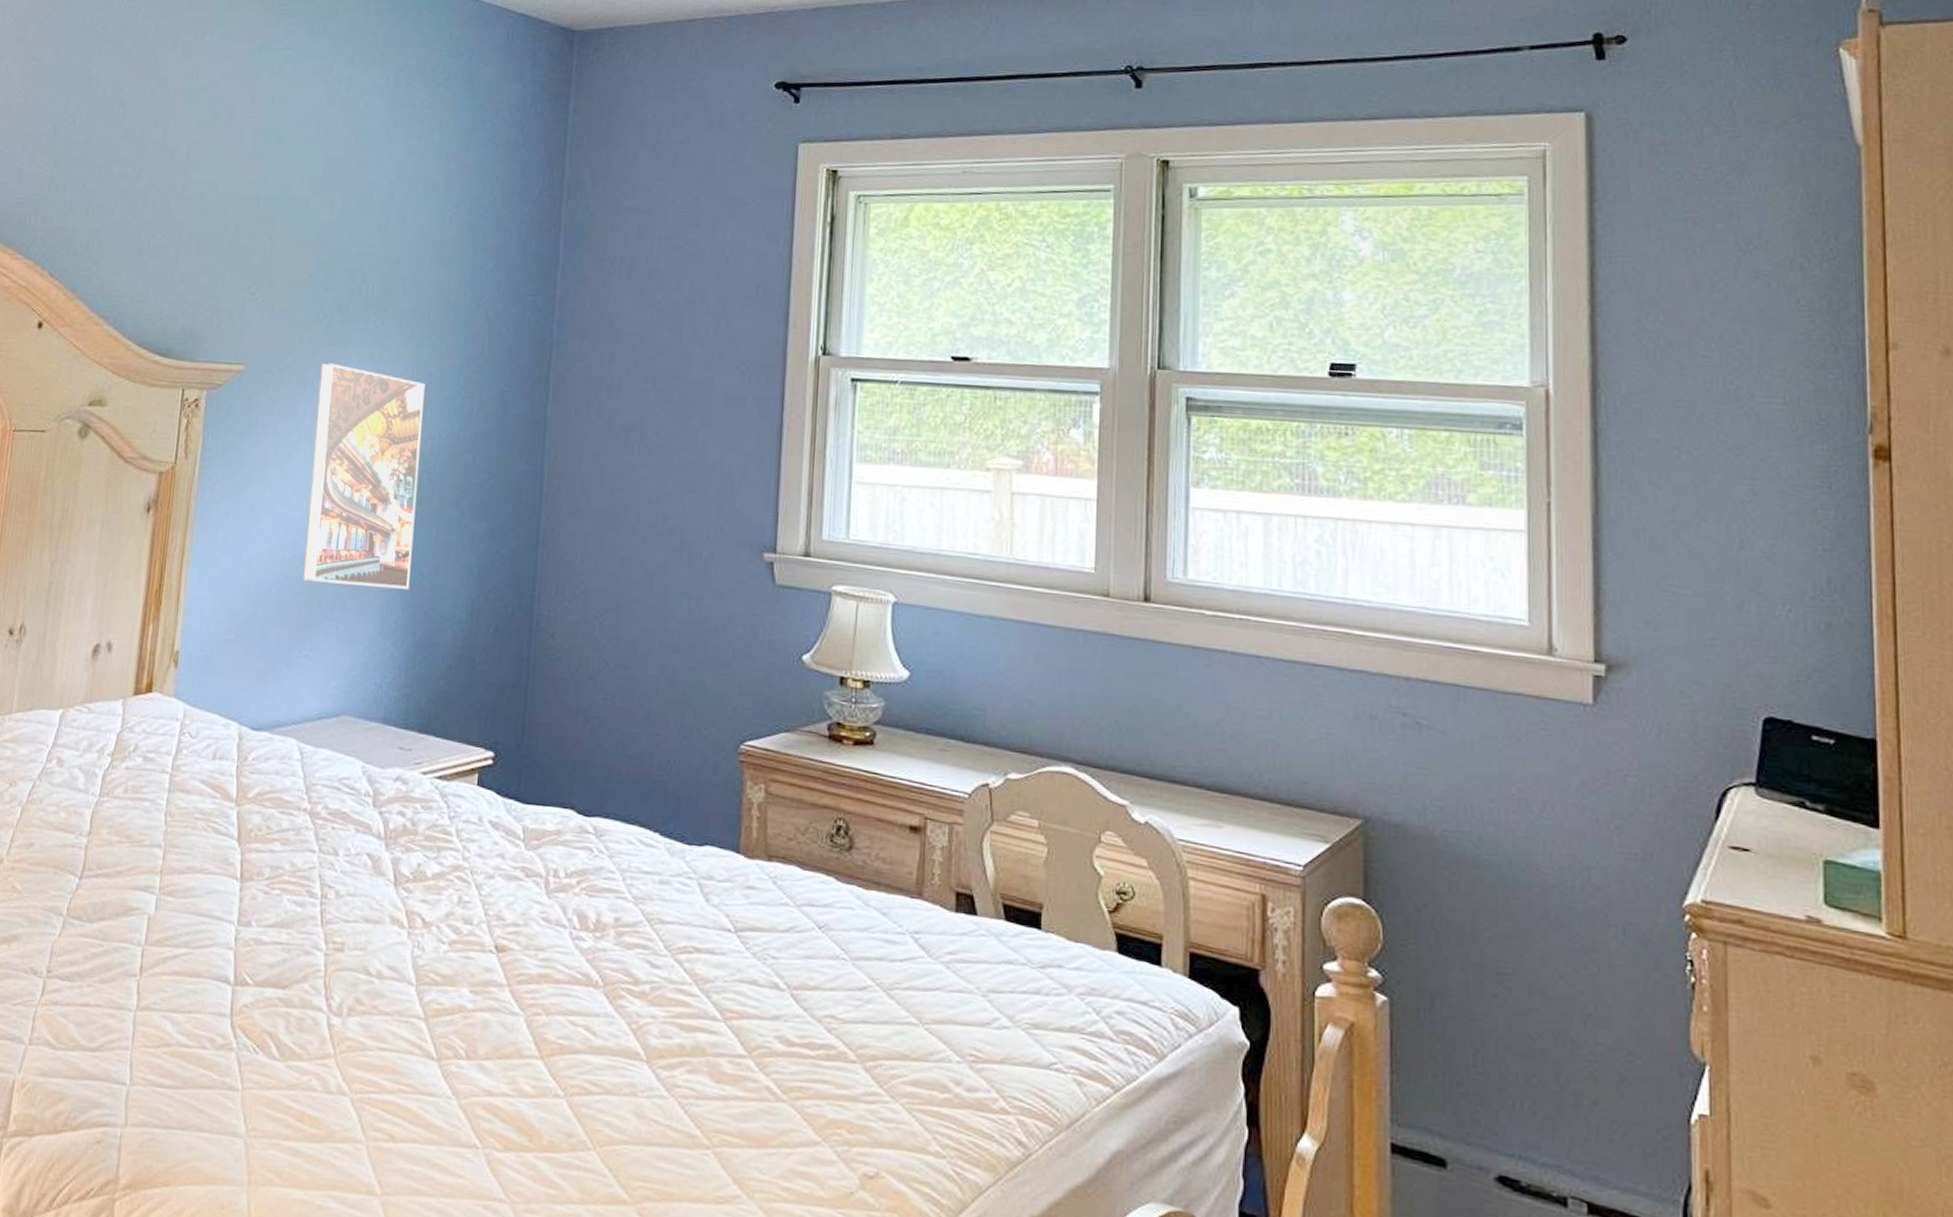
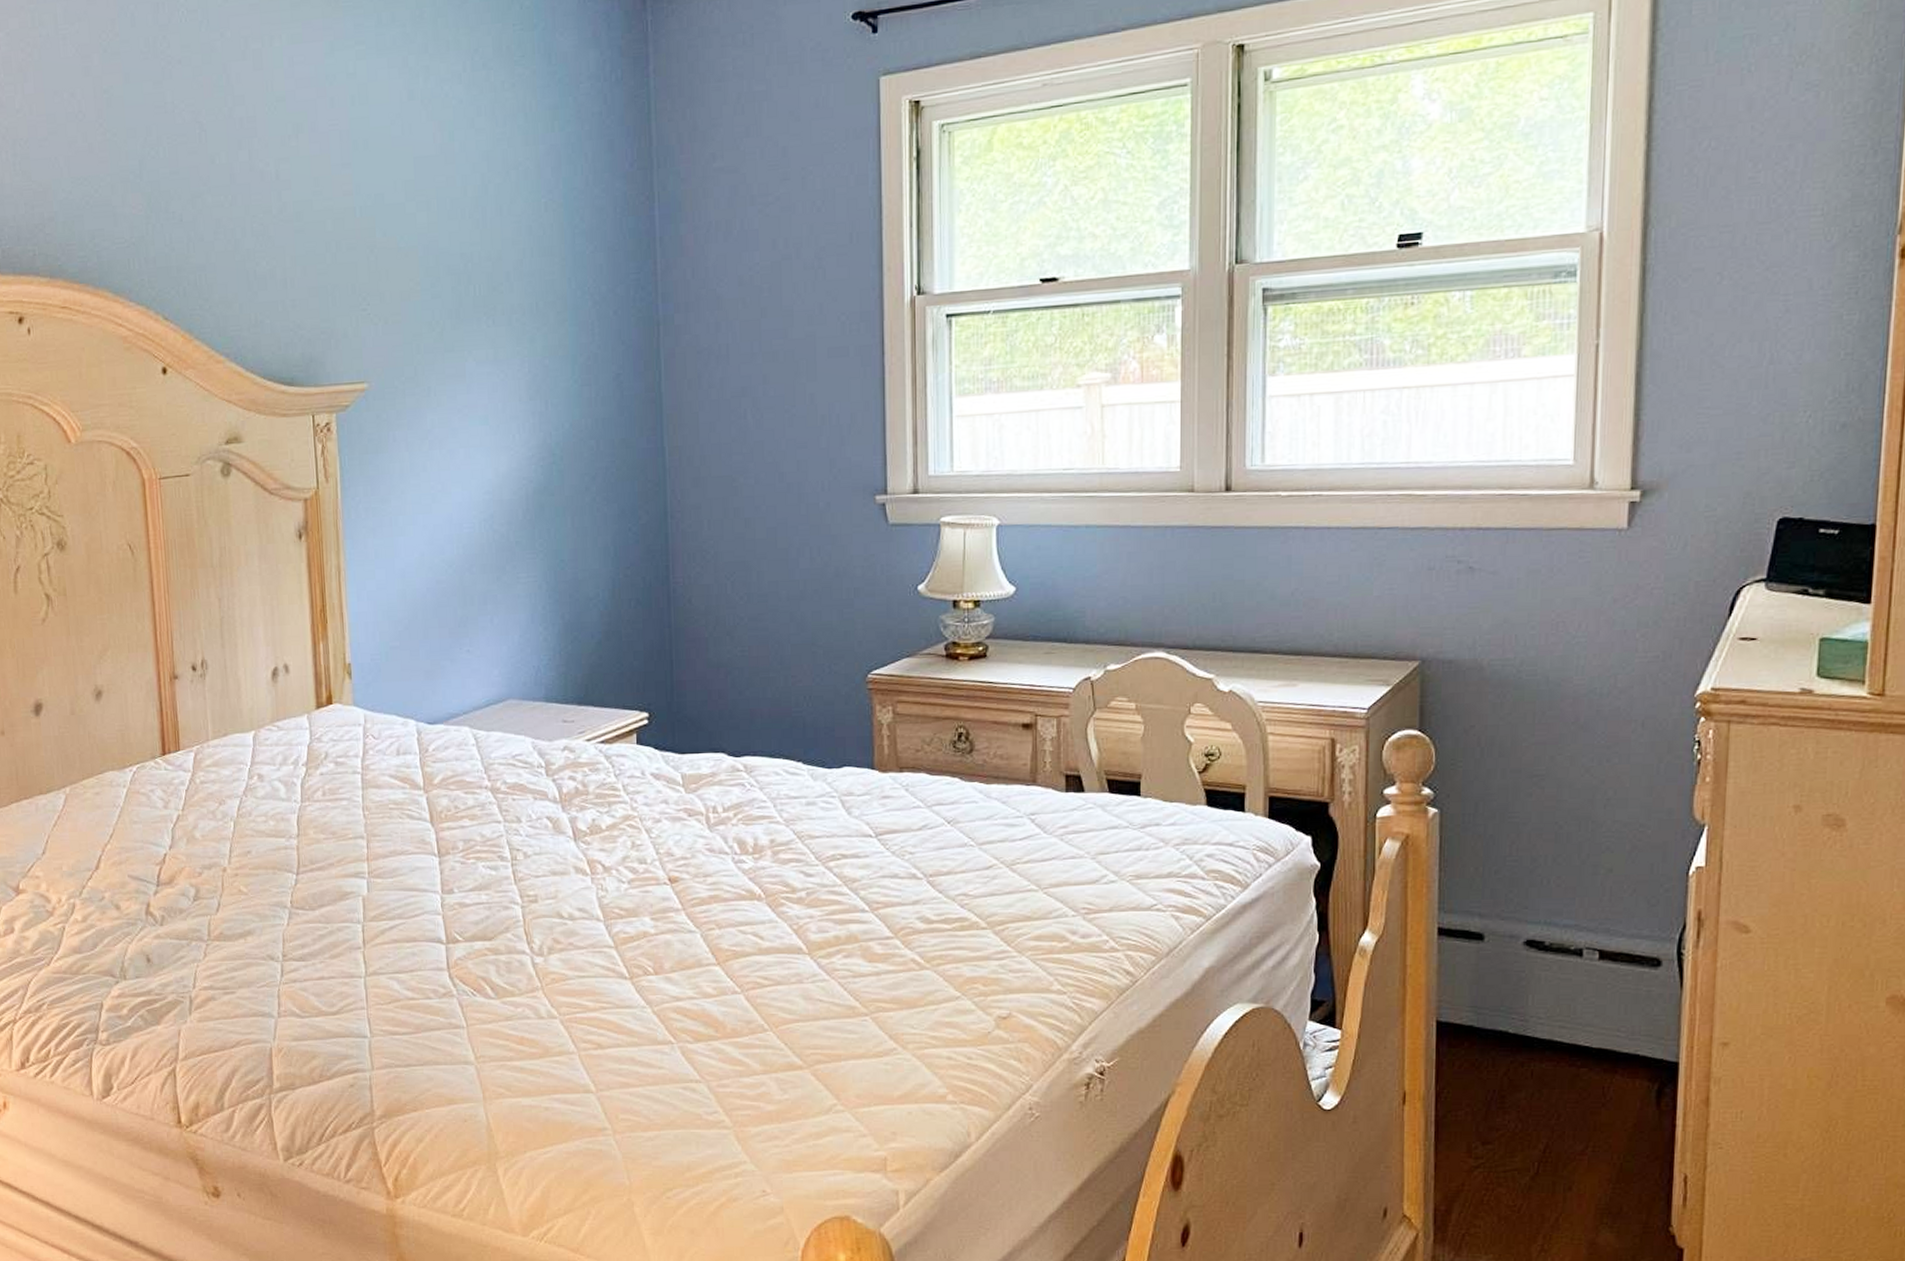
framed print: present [302,363,425,590] -> none [440,369,553,582]

